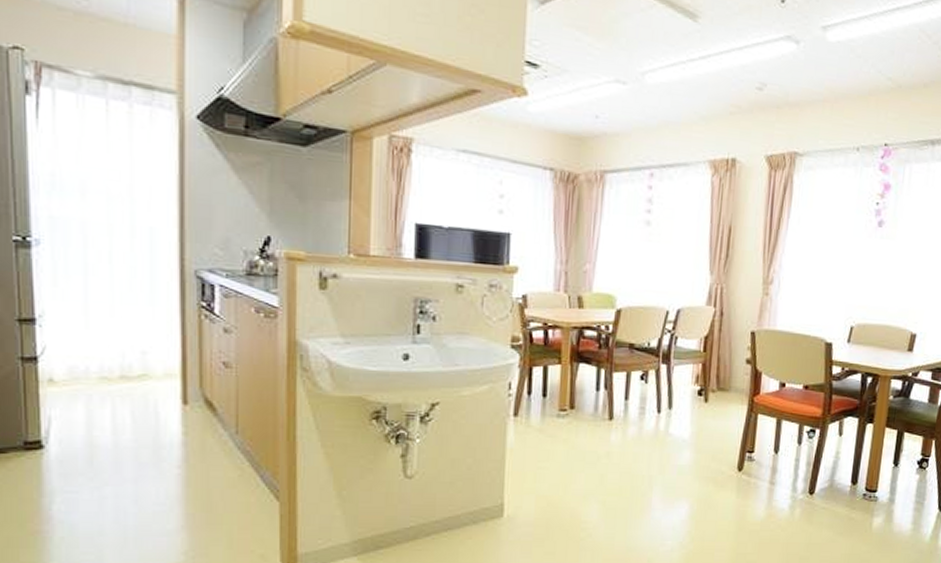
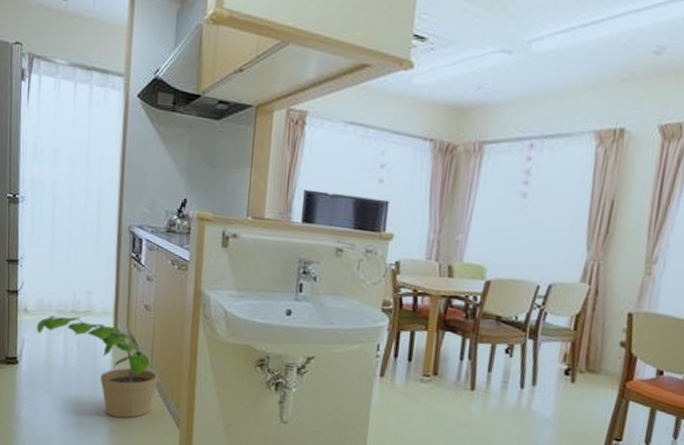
potted plant: none [68,383,247,498] -> present [36,316,158,418]

